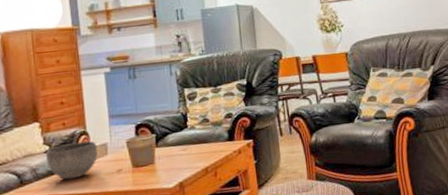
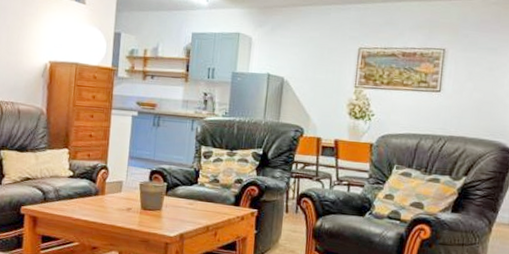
bowl: present [46,141,98,180] -> none [69,173,114,207]

